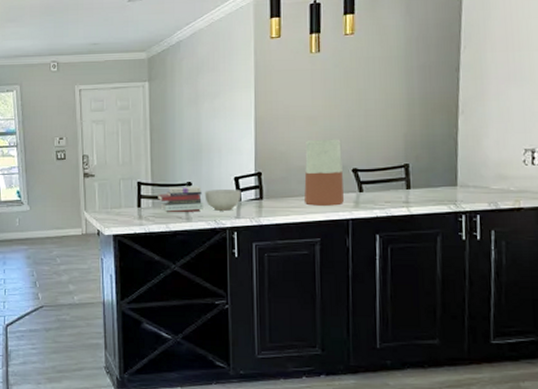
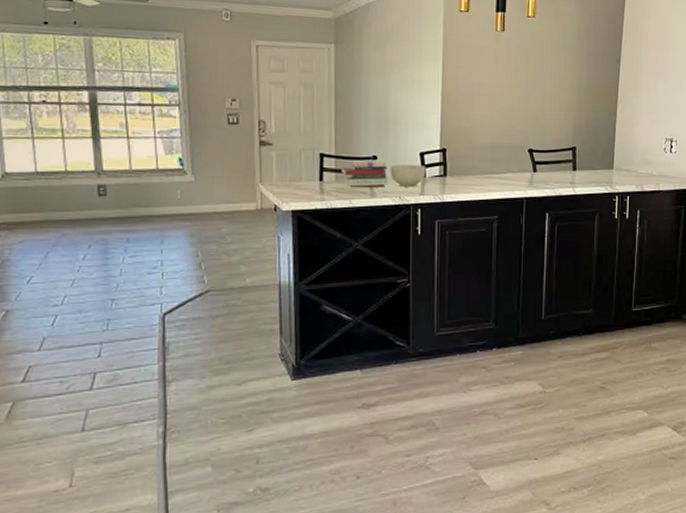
vase: present [304,139,344,206] -> none [485,118,520,185]

